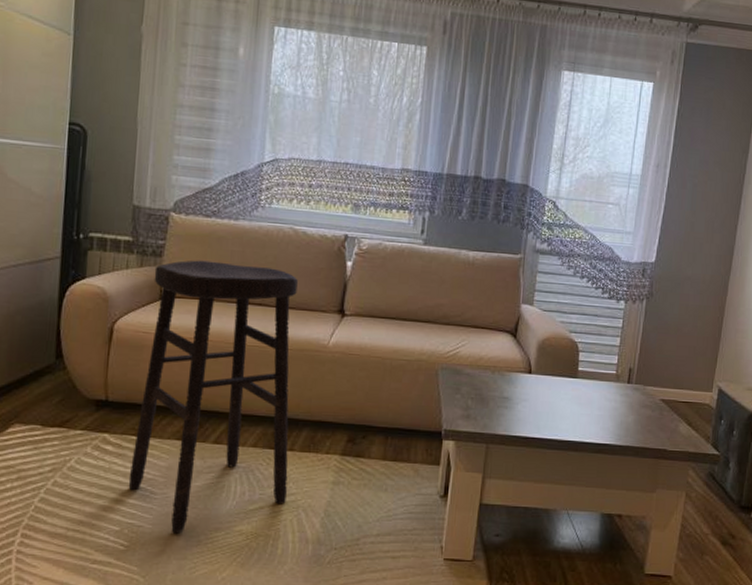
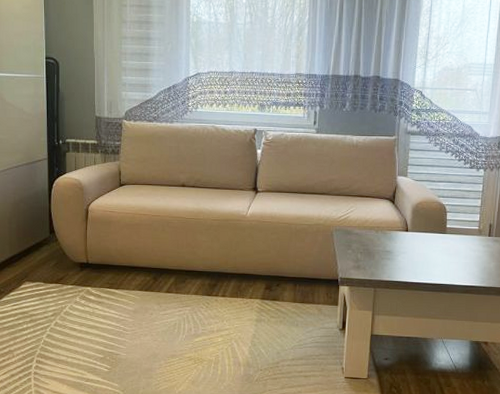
stool: present [128,260,298,534] -> none [107,155,222,359]

